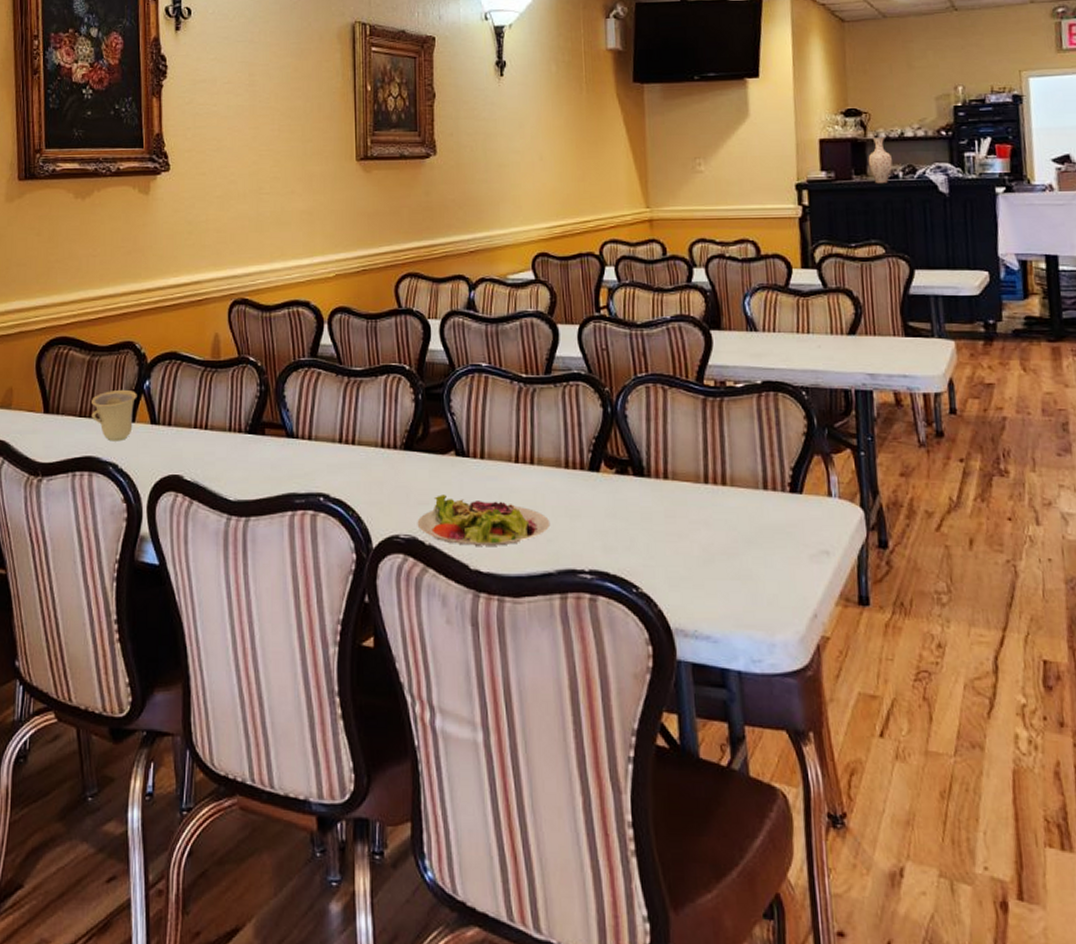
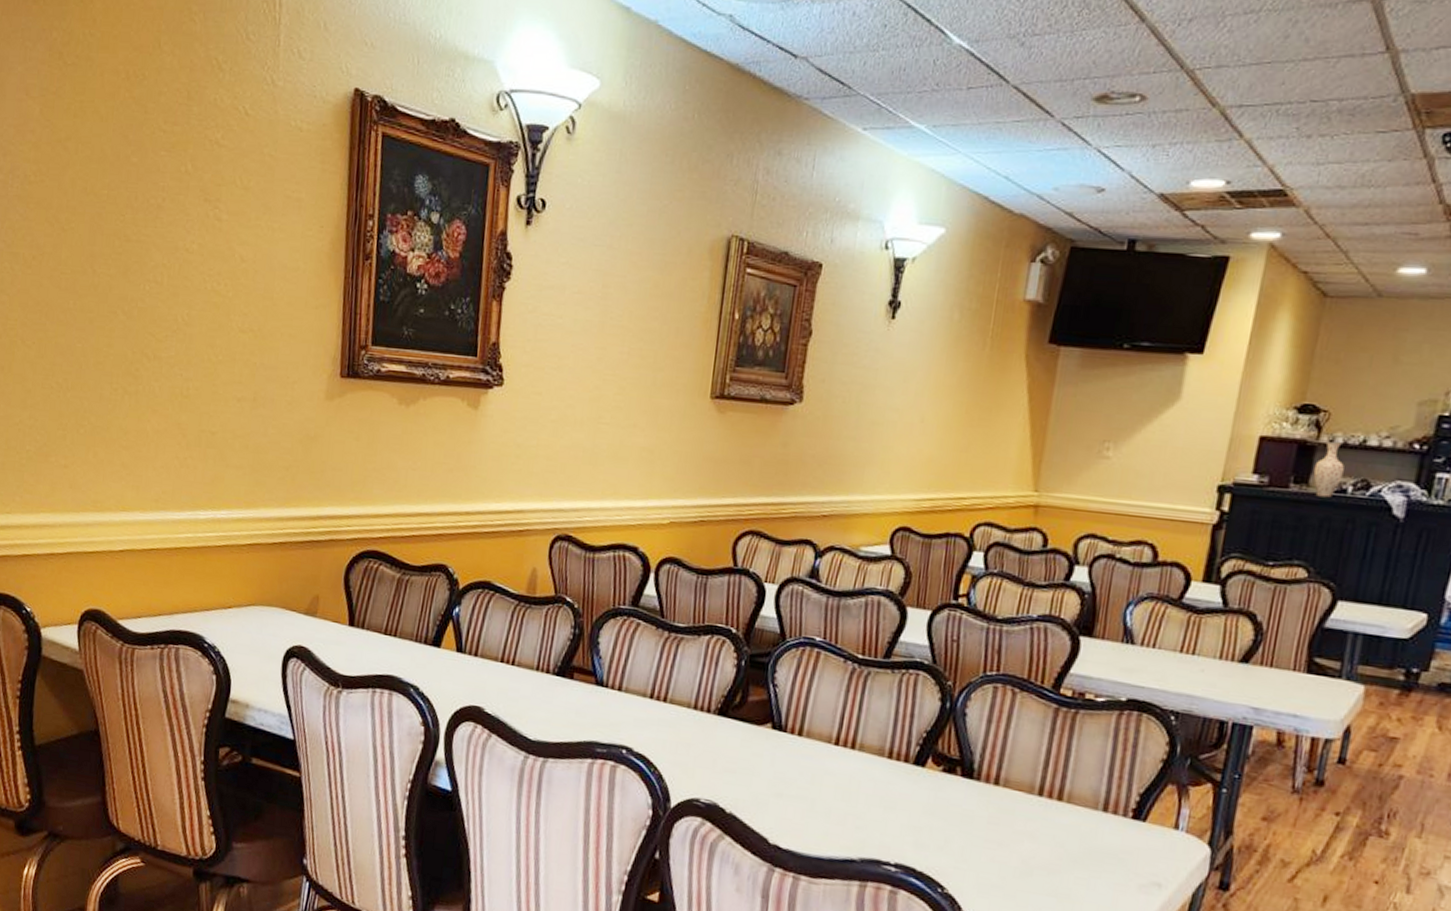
cup: present [91,389,137,442] -> none [396,612,446,665]
salad plate: present [417,495,551,547] -> none [720,765,862,826]

